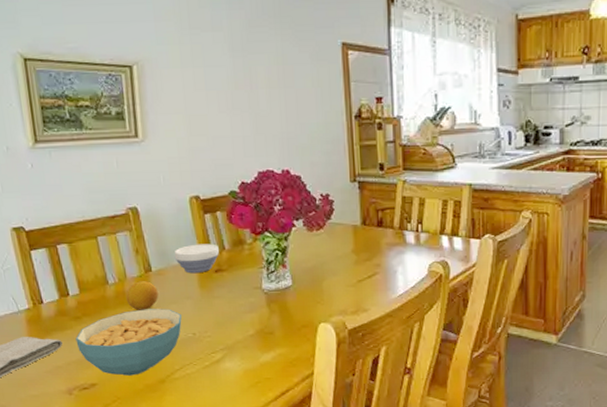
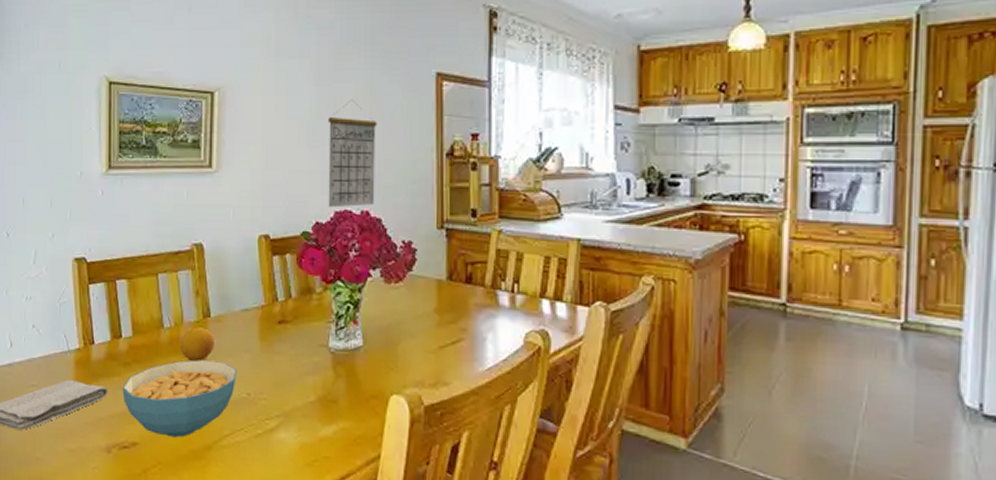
bowl: present [174,243,219,274] -> none [236,289,284,324]
calendar: none [244,69,294,169] -> present [327,99,377,208]

